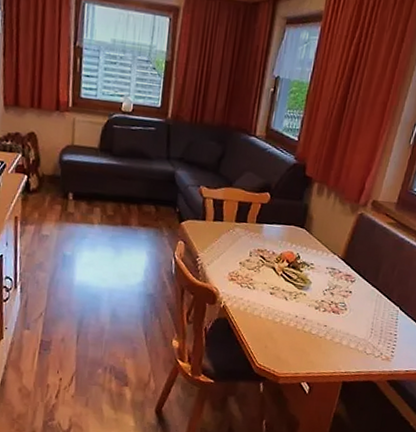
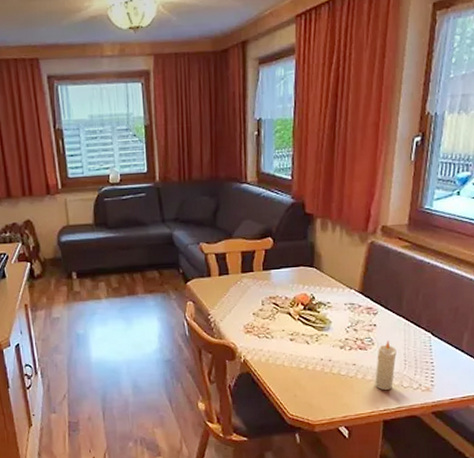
candle: none [341,308,366,355] -> present [375,341,397,391]

